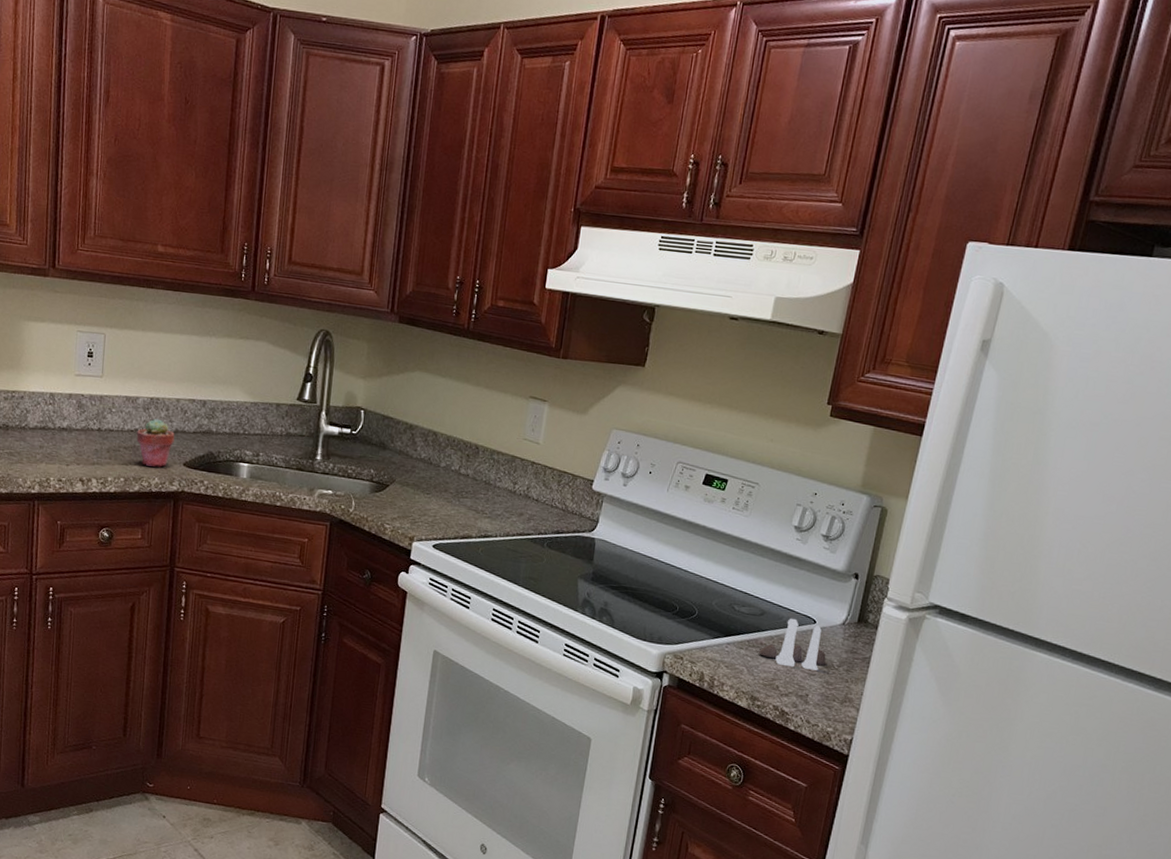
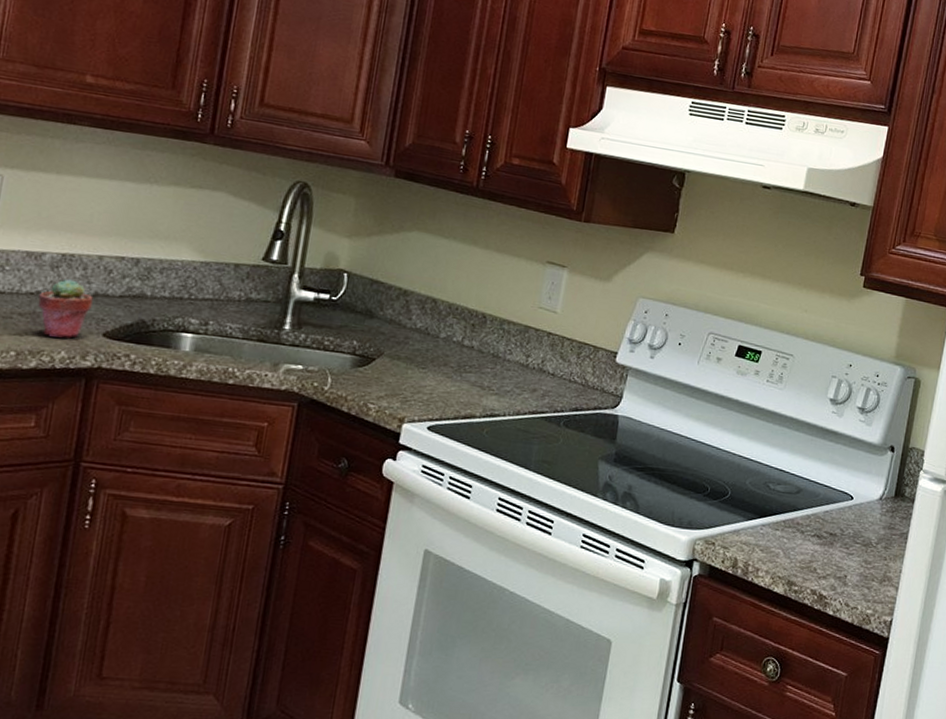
salt and pepper shaker set: present [758,618,826,671] -> none [794,495,864,549]

